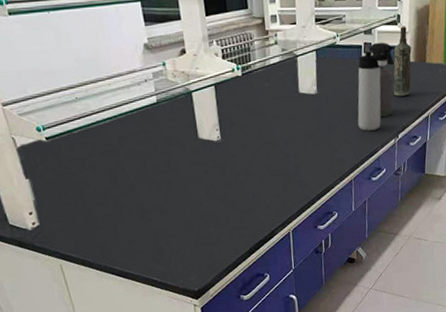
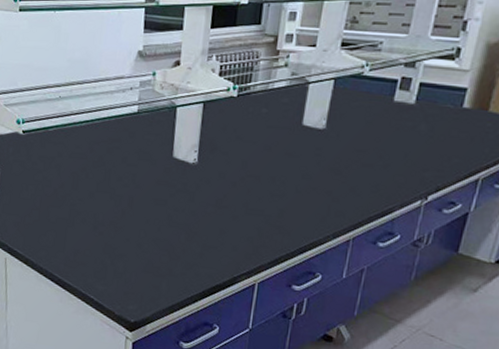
thermos bottle: present [357,51,390,131] -> none [372,88,437,185]
spray bottle: present [368,42,394,117] -> none [406,78,441,171]
bottle: present [393,26,412,96] -> none [432,62,470,149]

